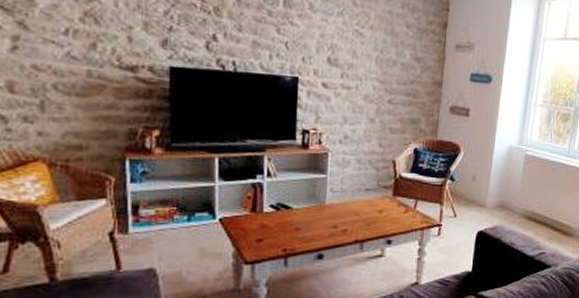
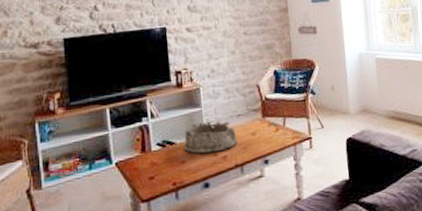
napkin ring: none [300,190,361,224] -> present [183,121,237,154]

